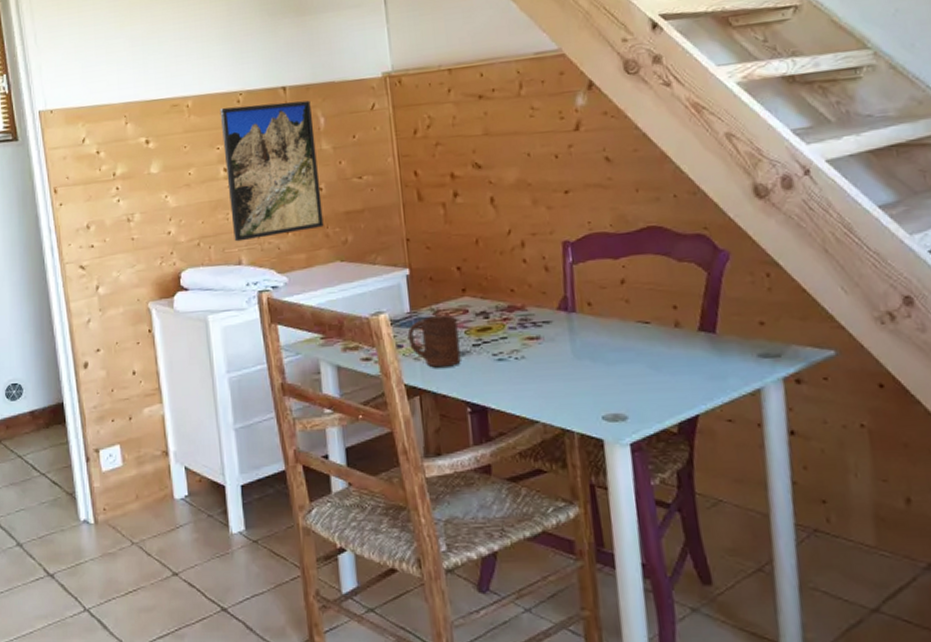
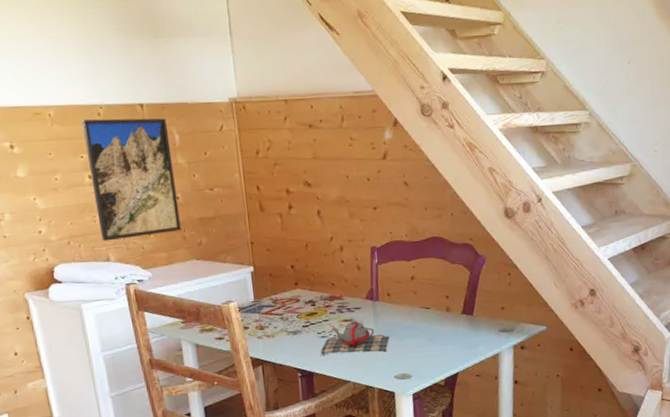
cup: present [407,314,461,368] -> none [252,303,294,344]
teapot: none [496,338,593,385] -> present [320,320,390,356]

